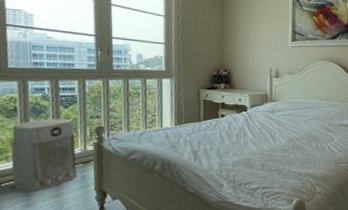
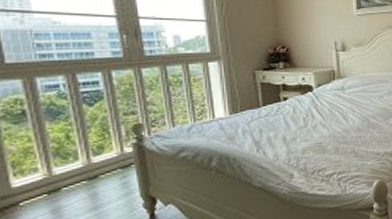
air purifier: present [11,119,78,191] -> none [24,119,117,208]

